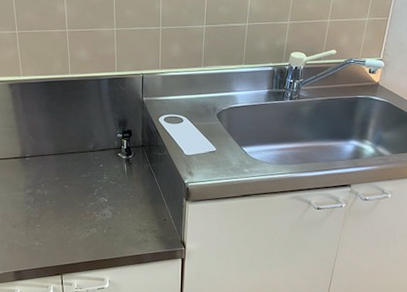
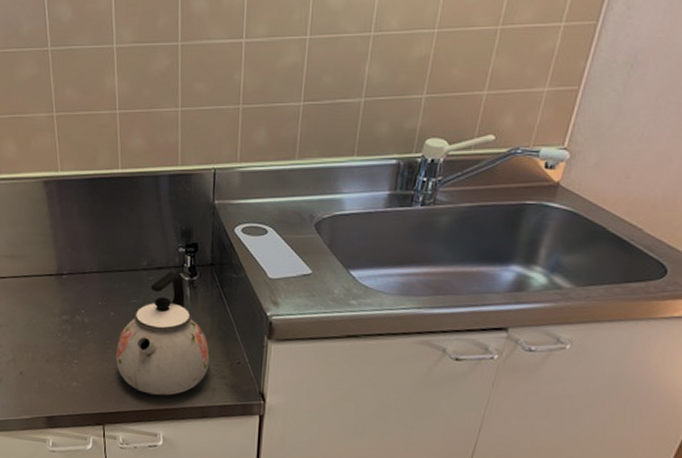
kettle: none [70,152,143,248] -> present [116,271,210,396]

